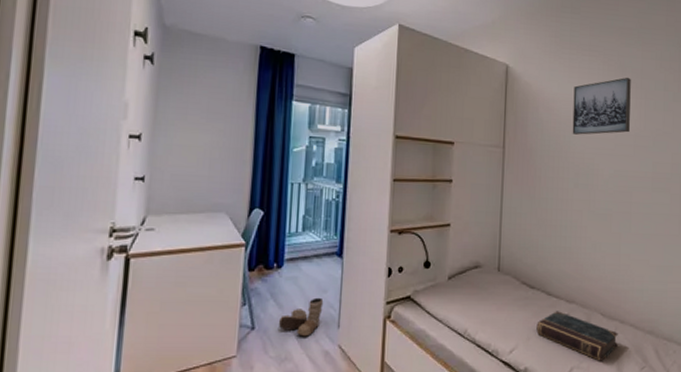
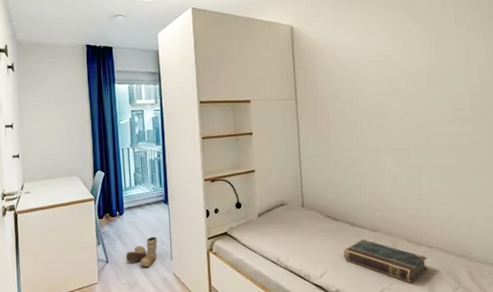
wall art: present [572,77,631,135] -> none [358,17,421,79]

